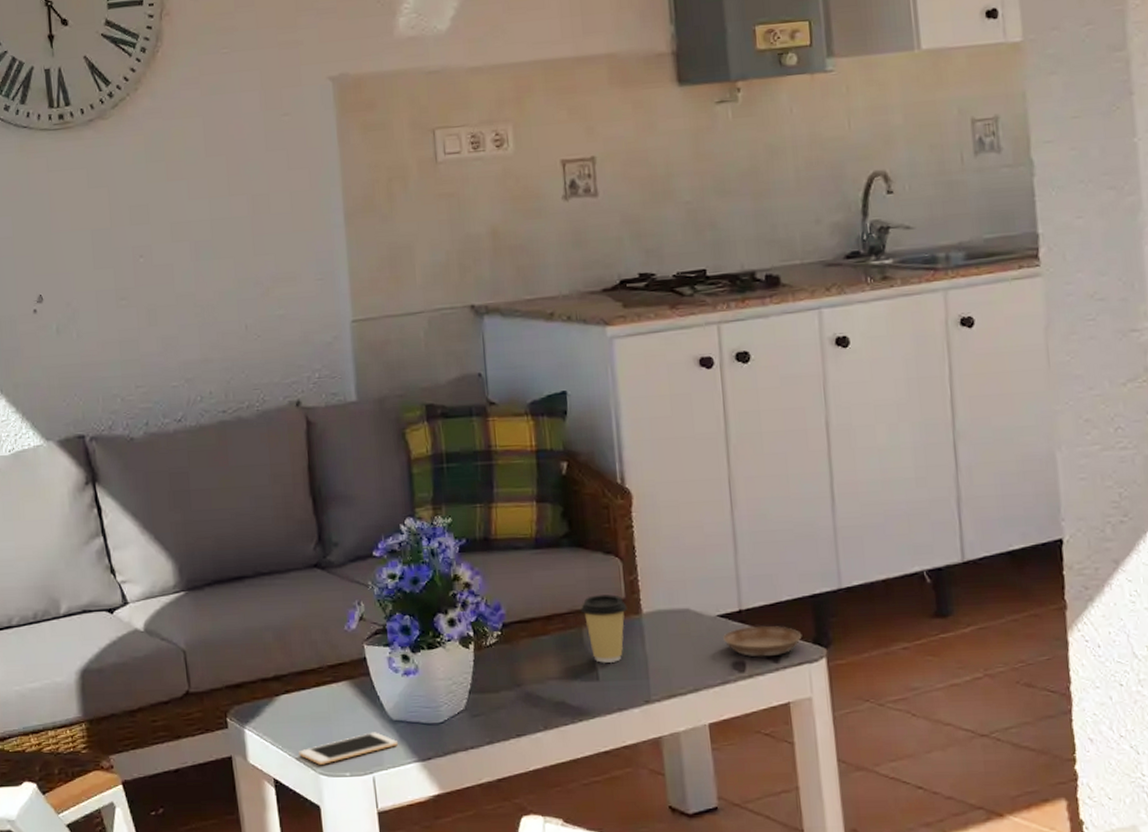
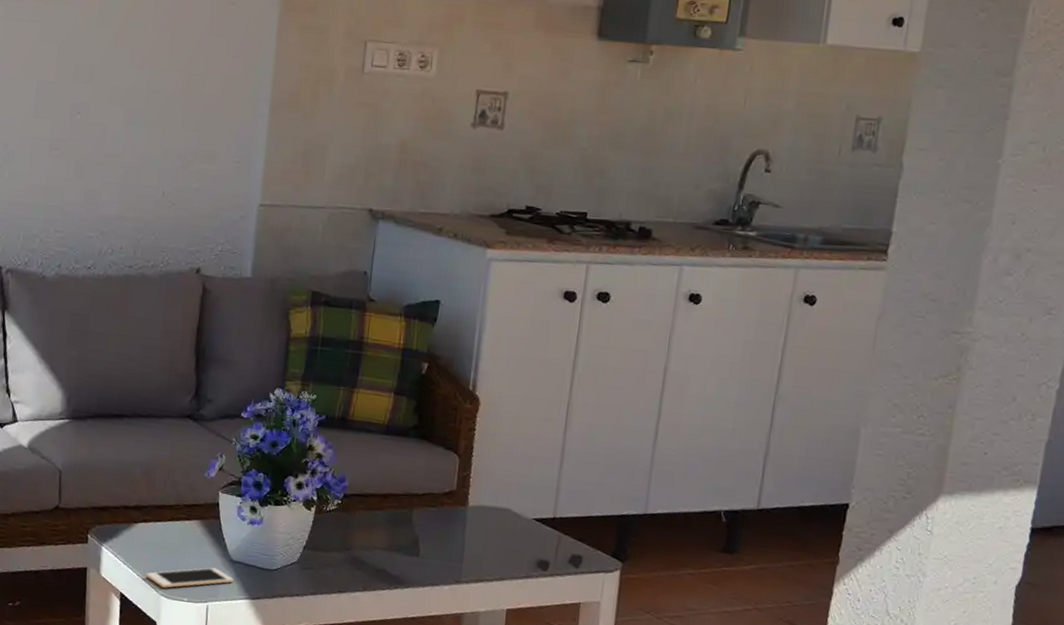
coffee cup: present [581,594,628,664] -> none [415,483,456,545]
saucer: present [723,625,802,657] -> none [534,532,604,562]

